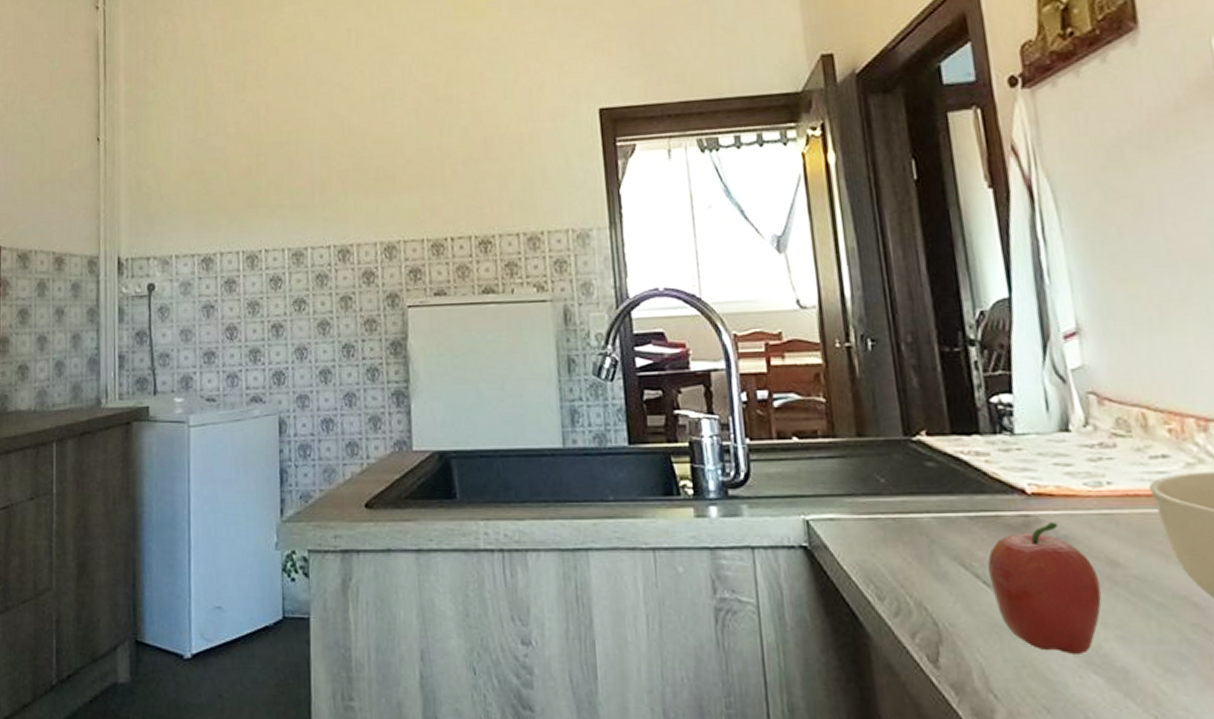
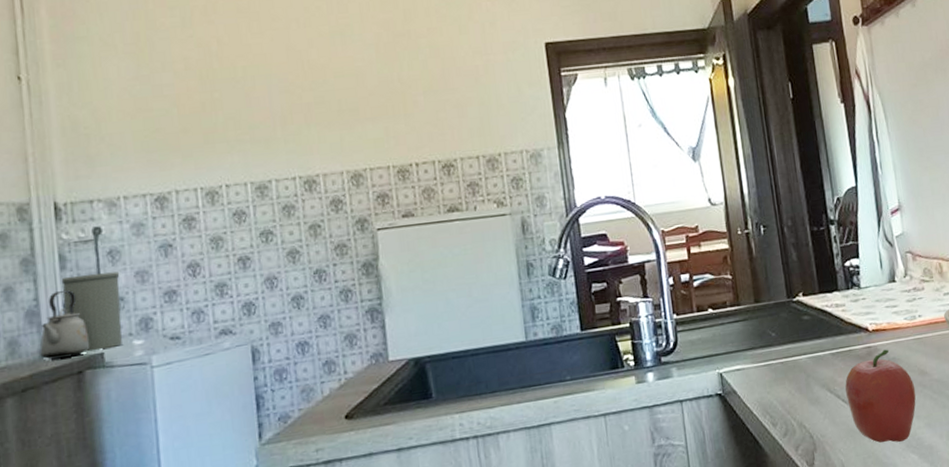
kettle: none [97,342,138,408] -> present [40,290,90,360]
canister: none [119,328,168,404] -> present [61,271,122,352]

